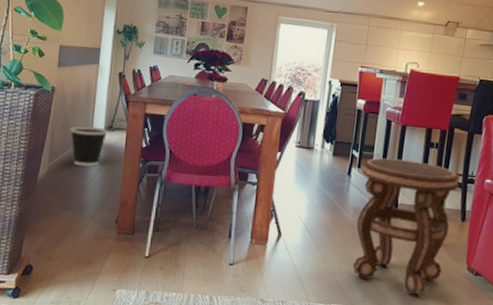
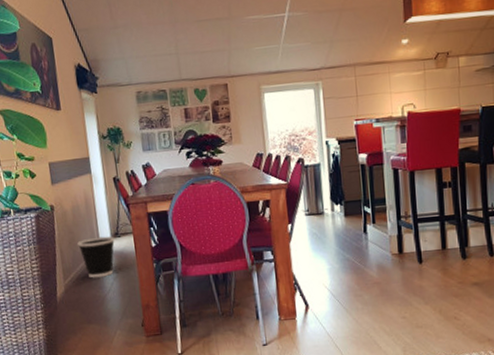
side table: present [353,157,460,295] -> none [377,204,480,340]

